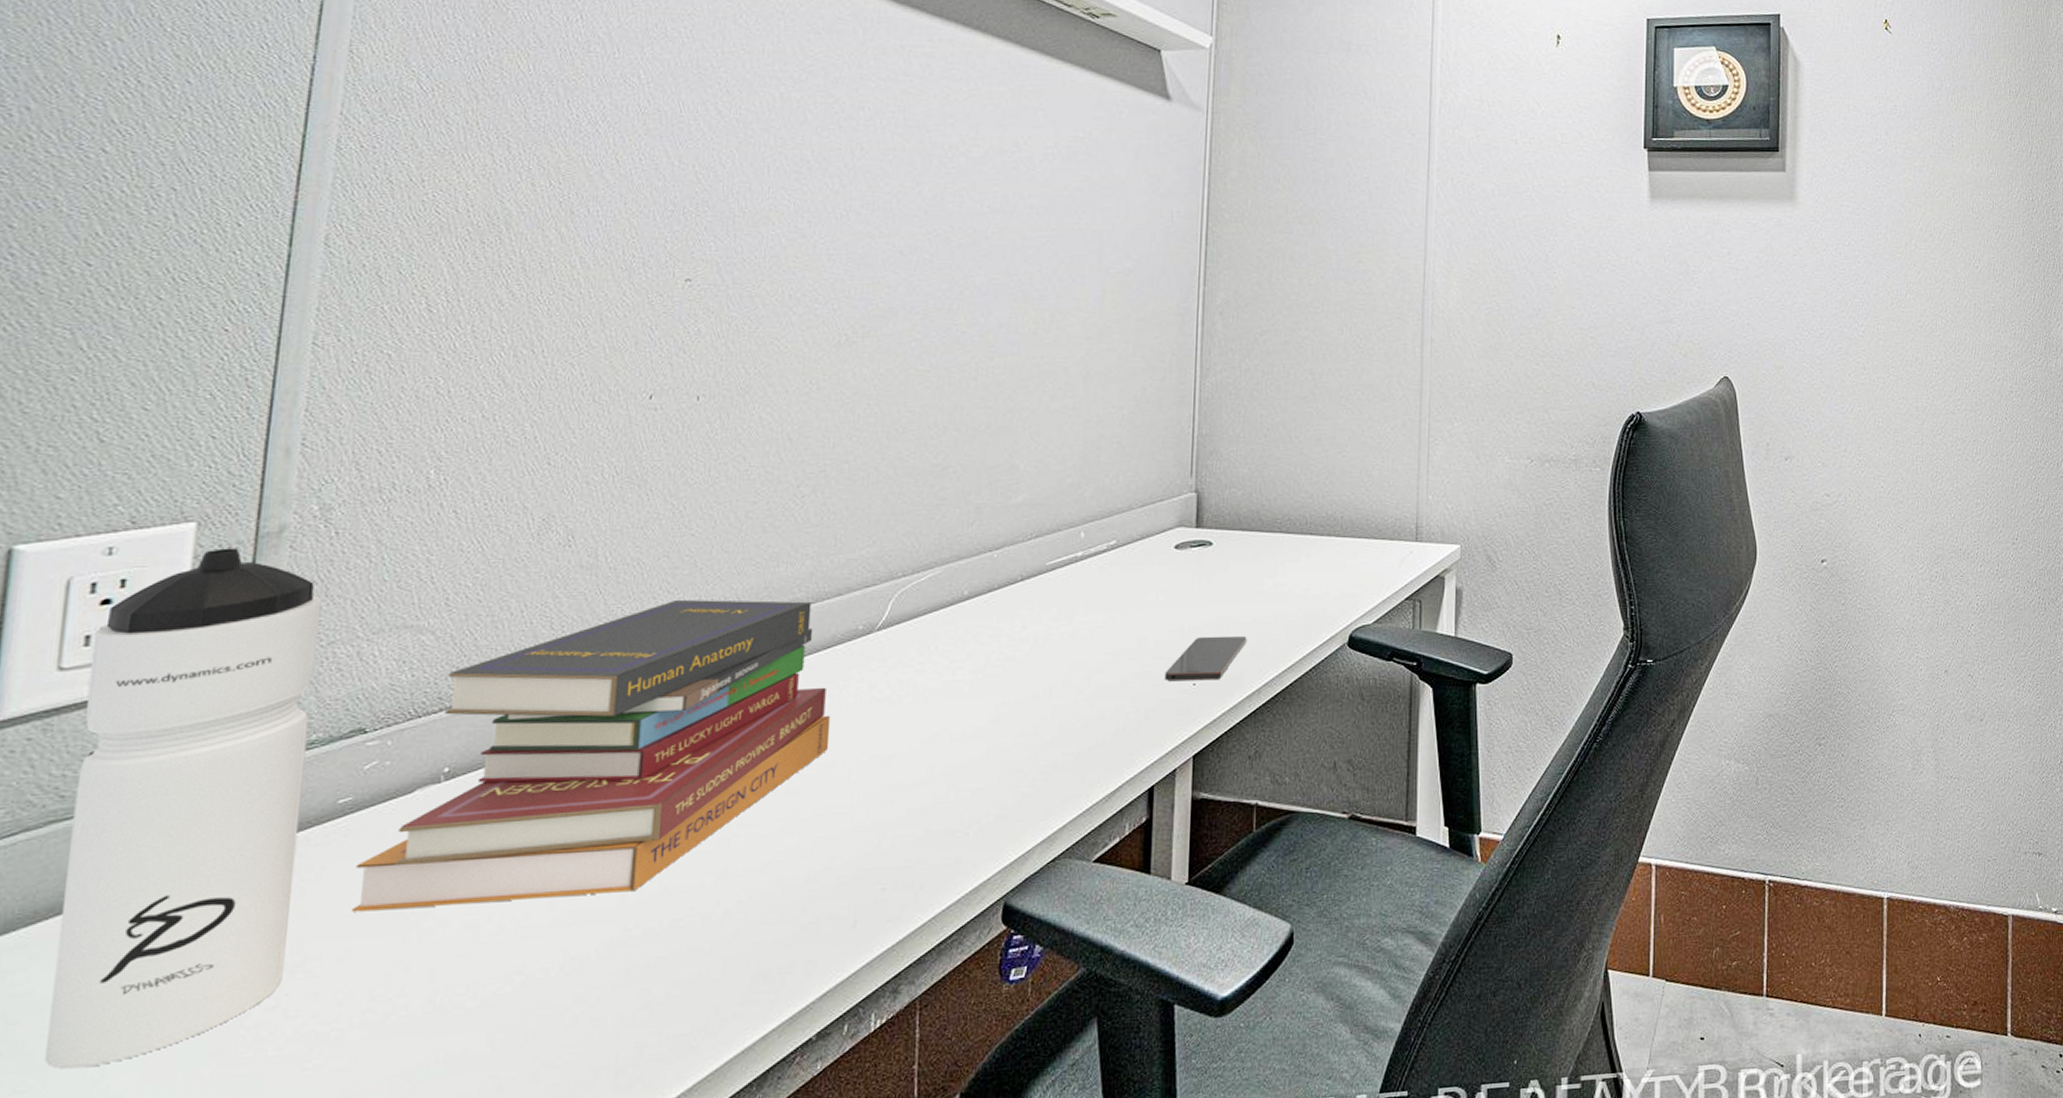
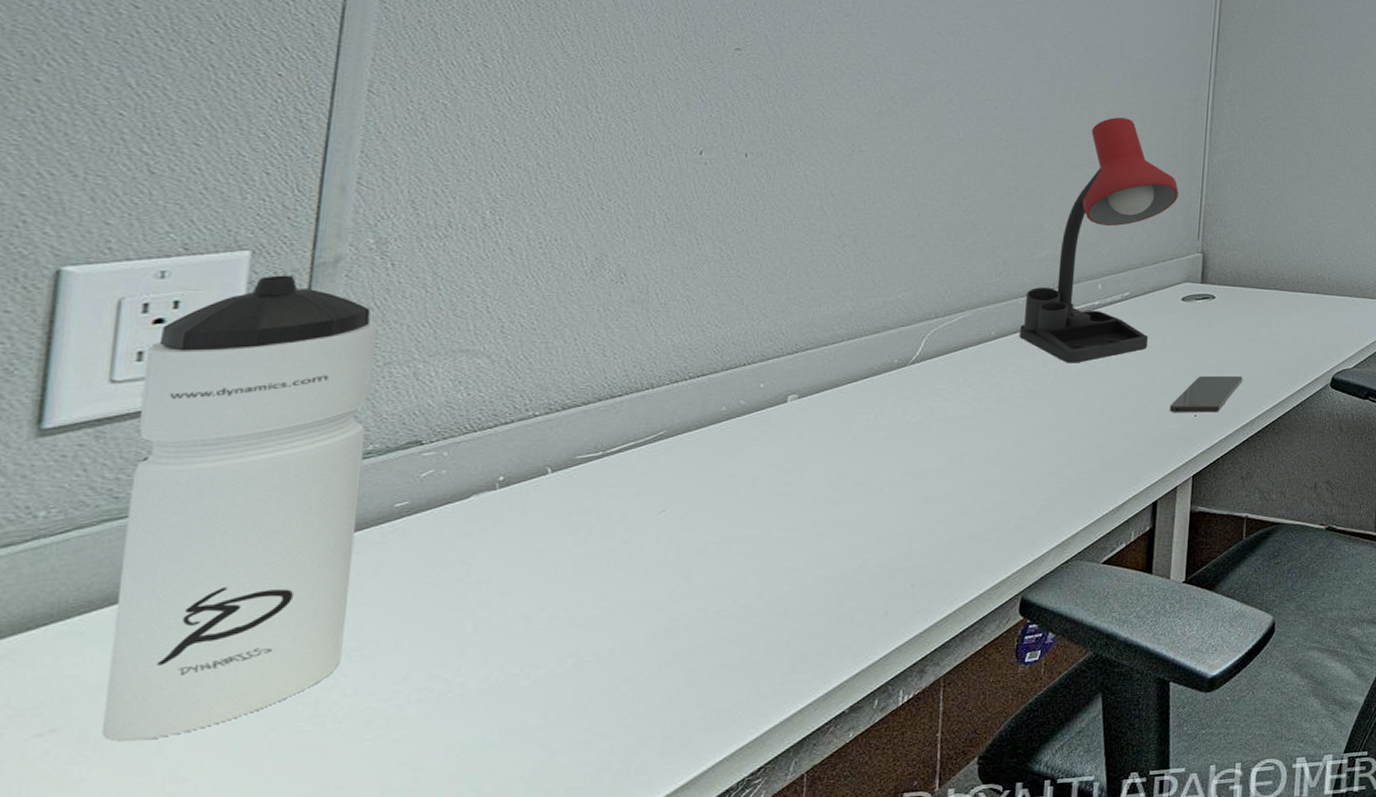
books: present [351,599,831,912] -> none [408,332,867,603]
desk lamp: none [994,338,1167,626] -> present [1019,117,1179,363]

